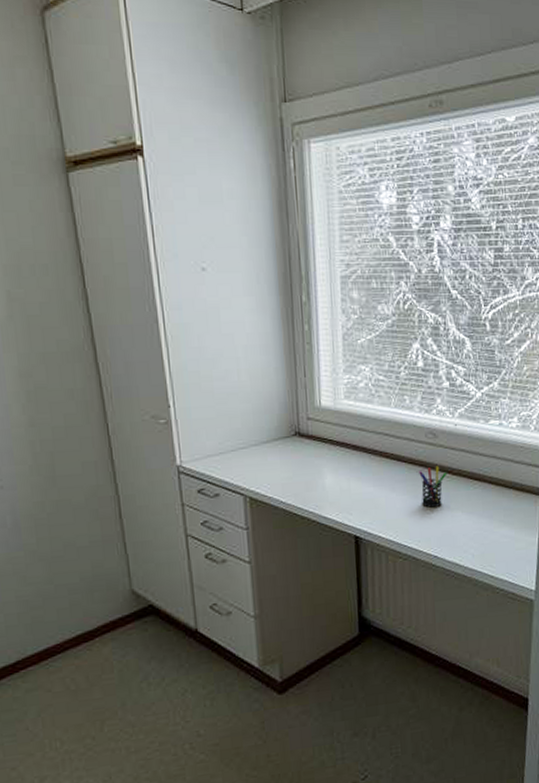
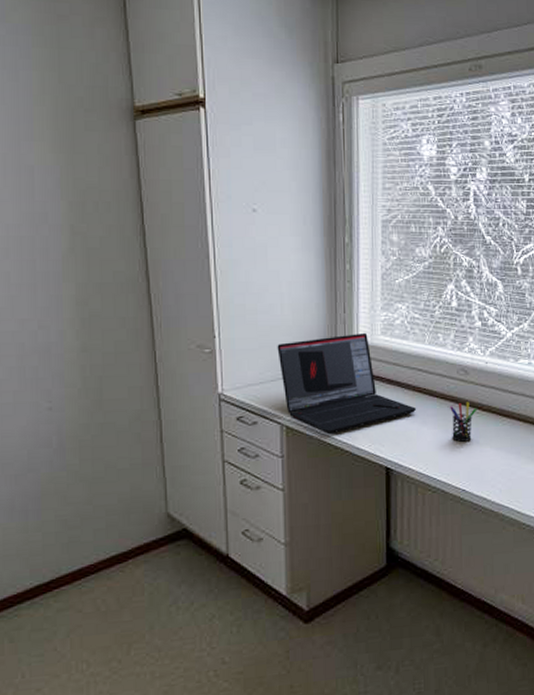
laptop: none [236,397,385,505] -> present [277,332,417,435]

